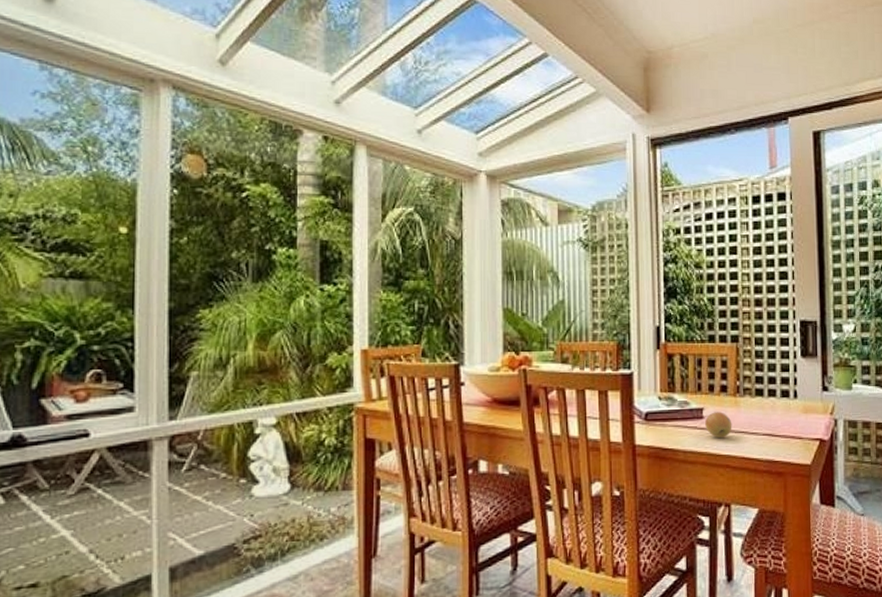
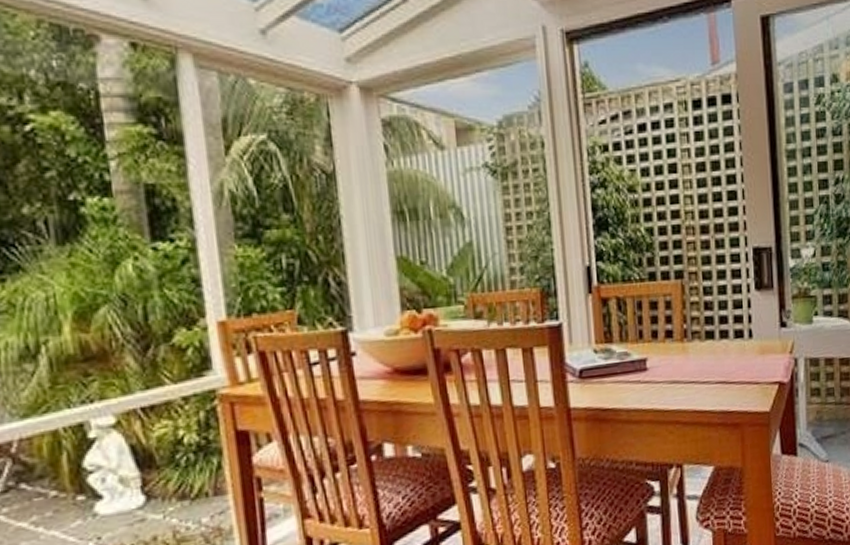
fruit: present [705,412,732,438] -> none [649,361,681,391]

